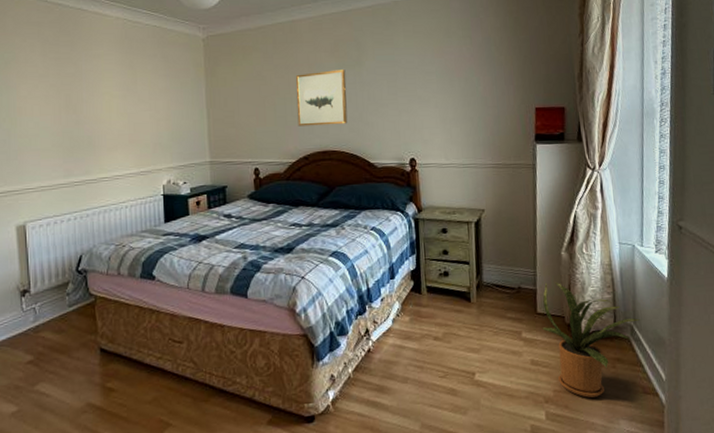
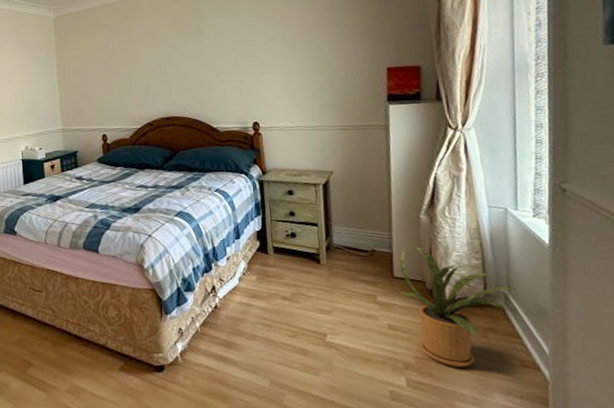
wall art: present [295,70,348,127] -> none [138,39,190,95]

